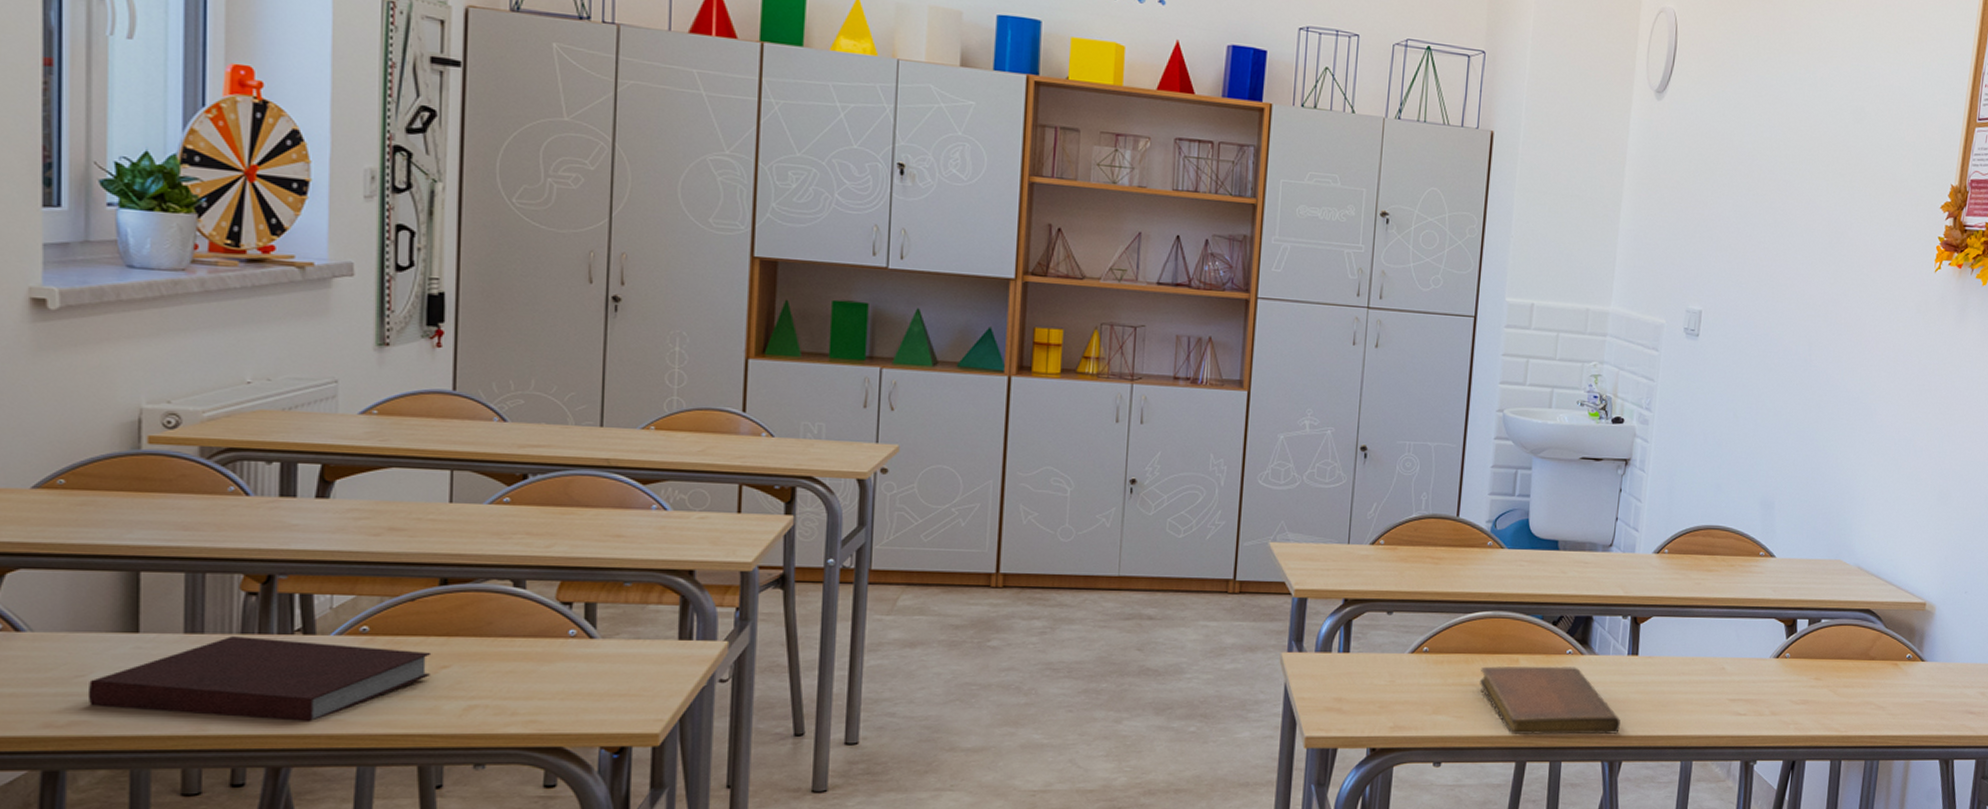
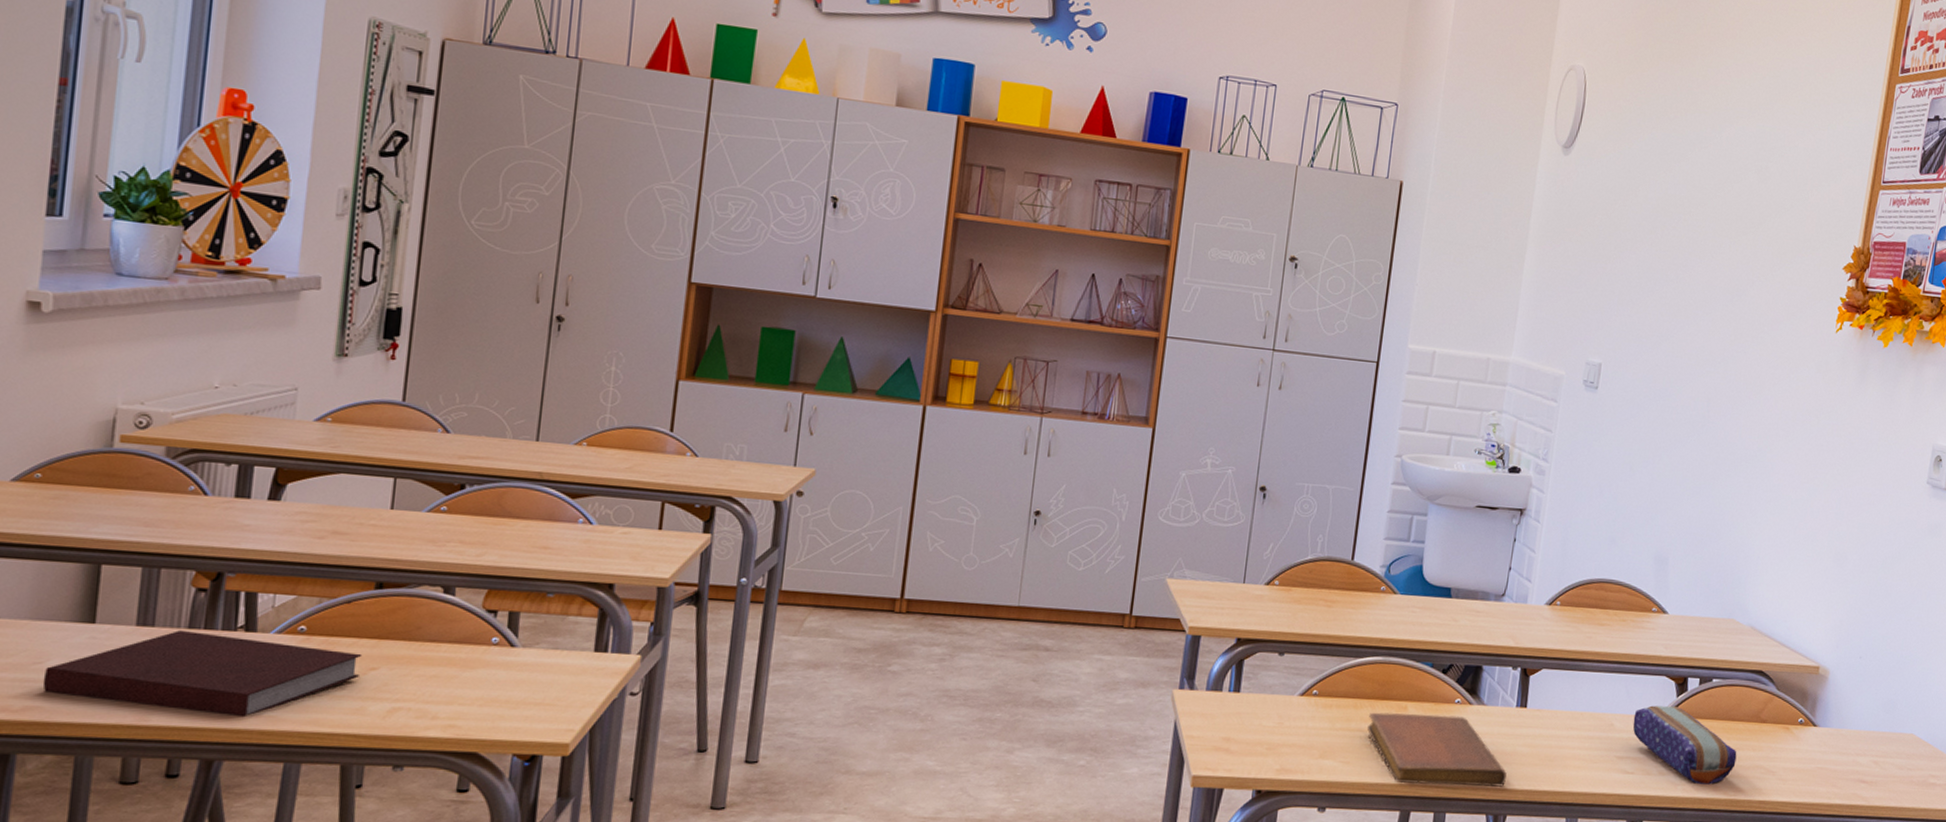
pencil case: none [1744,647,1847,722] -> present [1633,705,1737,785]

